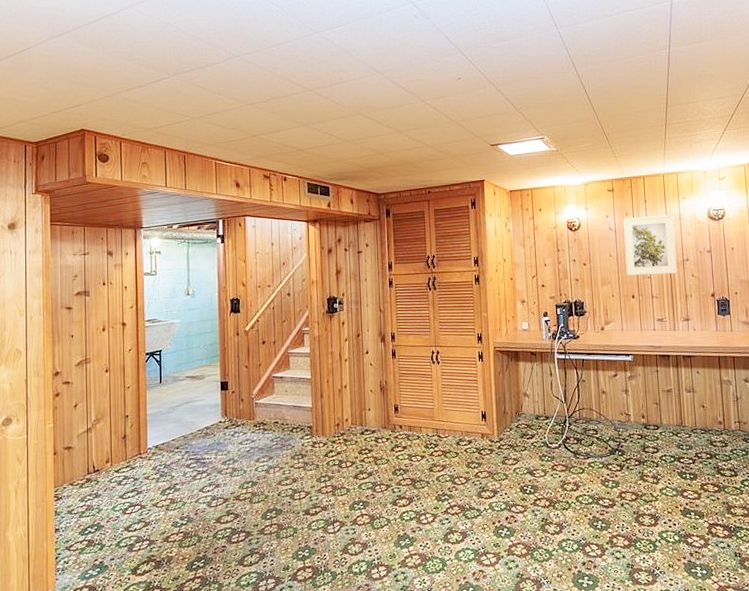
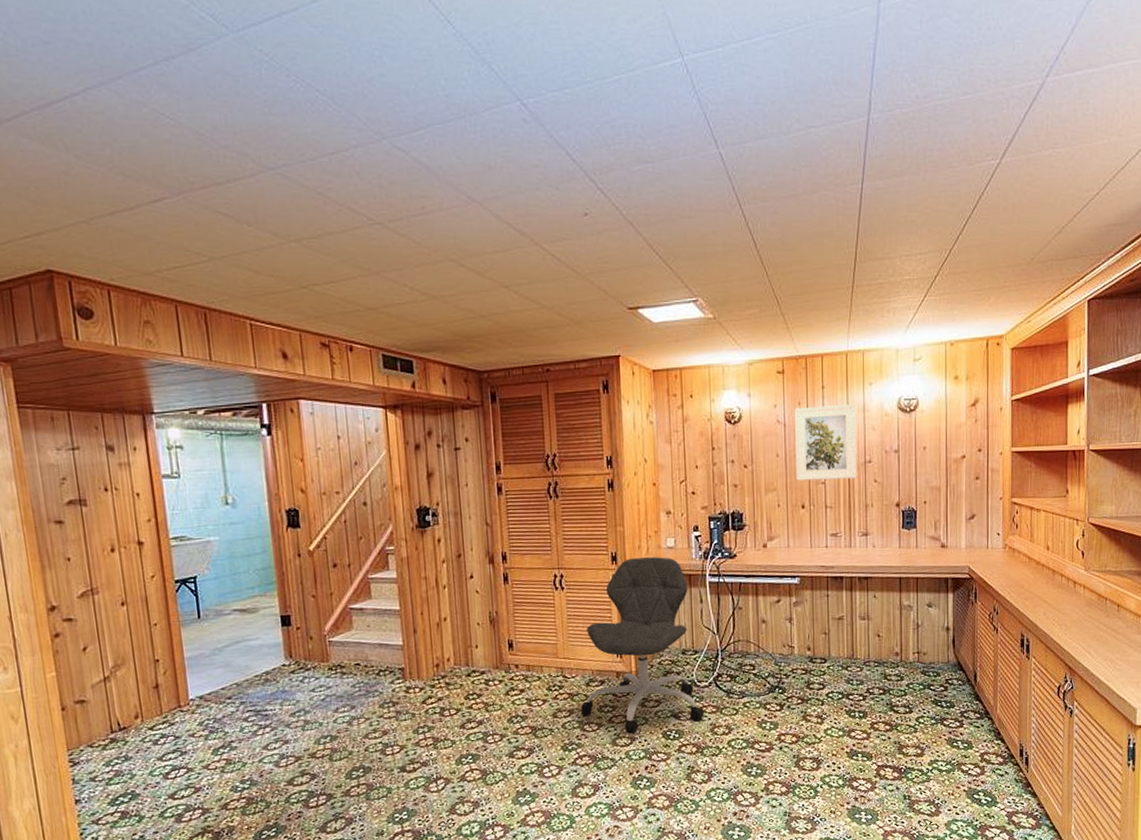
office chair: none [452,337,555,487] -> present [581,557,704,733]

